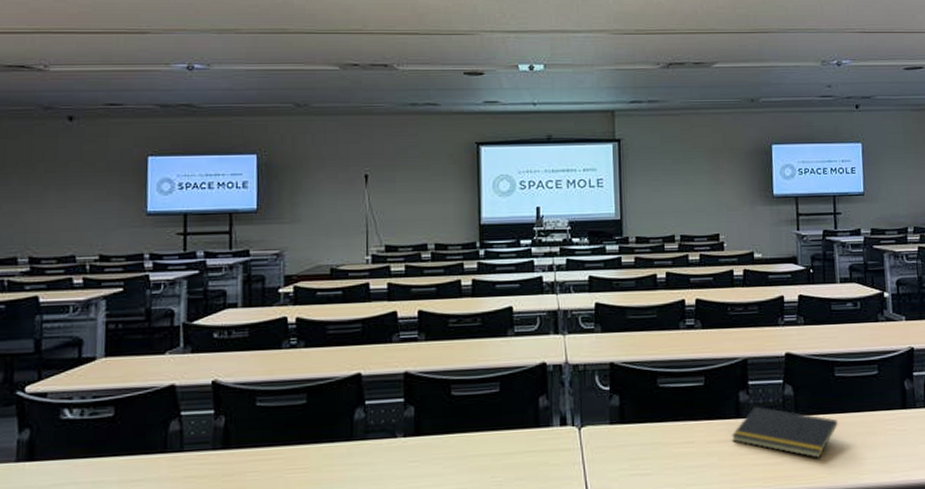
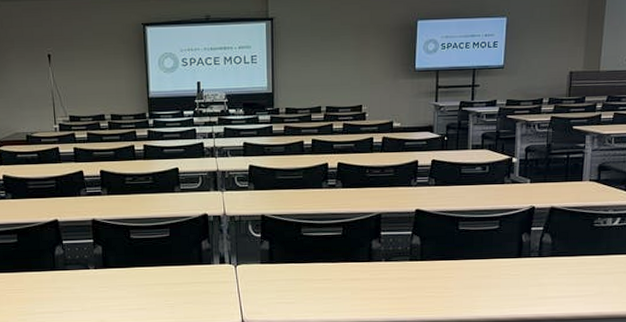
notepad: present [732,406,838,458] -> none [364,252,458,295]

